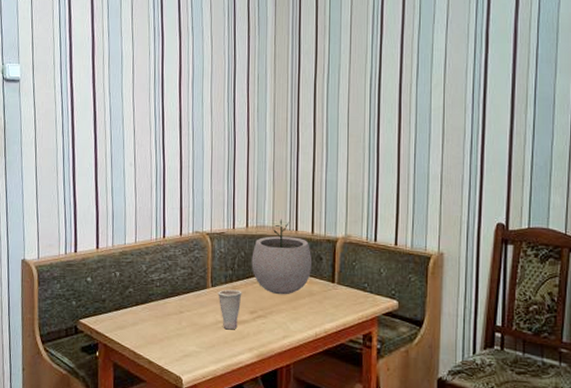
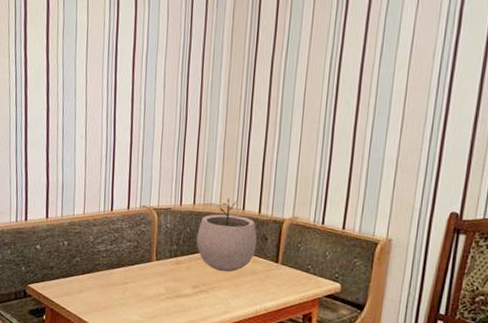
cup: present [218,289,242,330] -> none [162,263,186,303]

